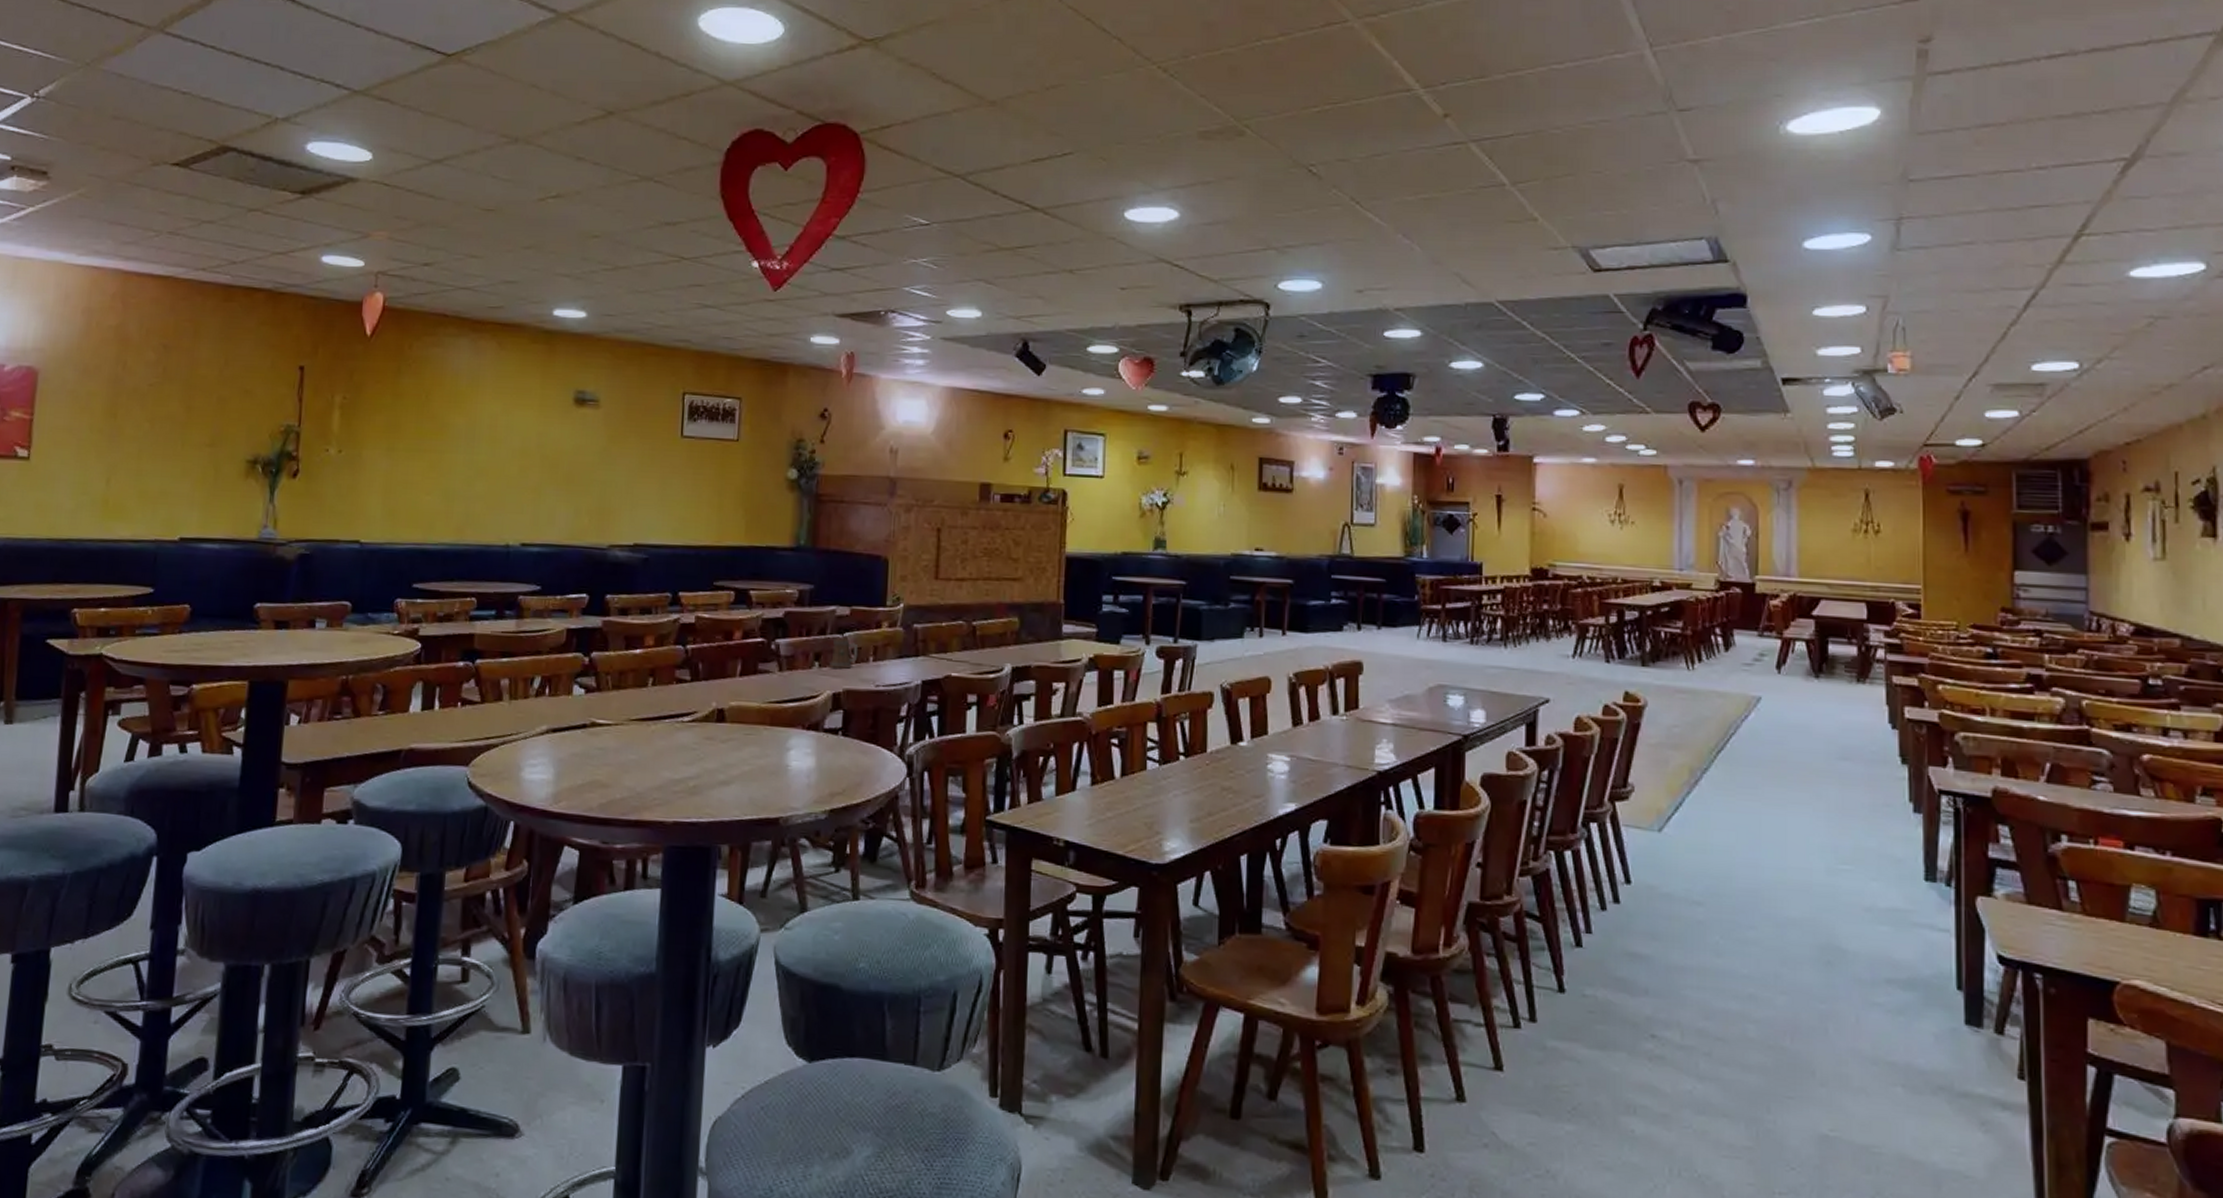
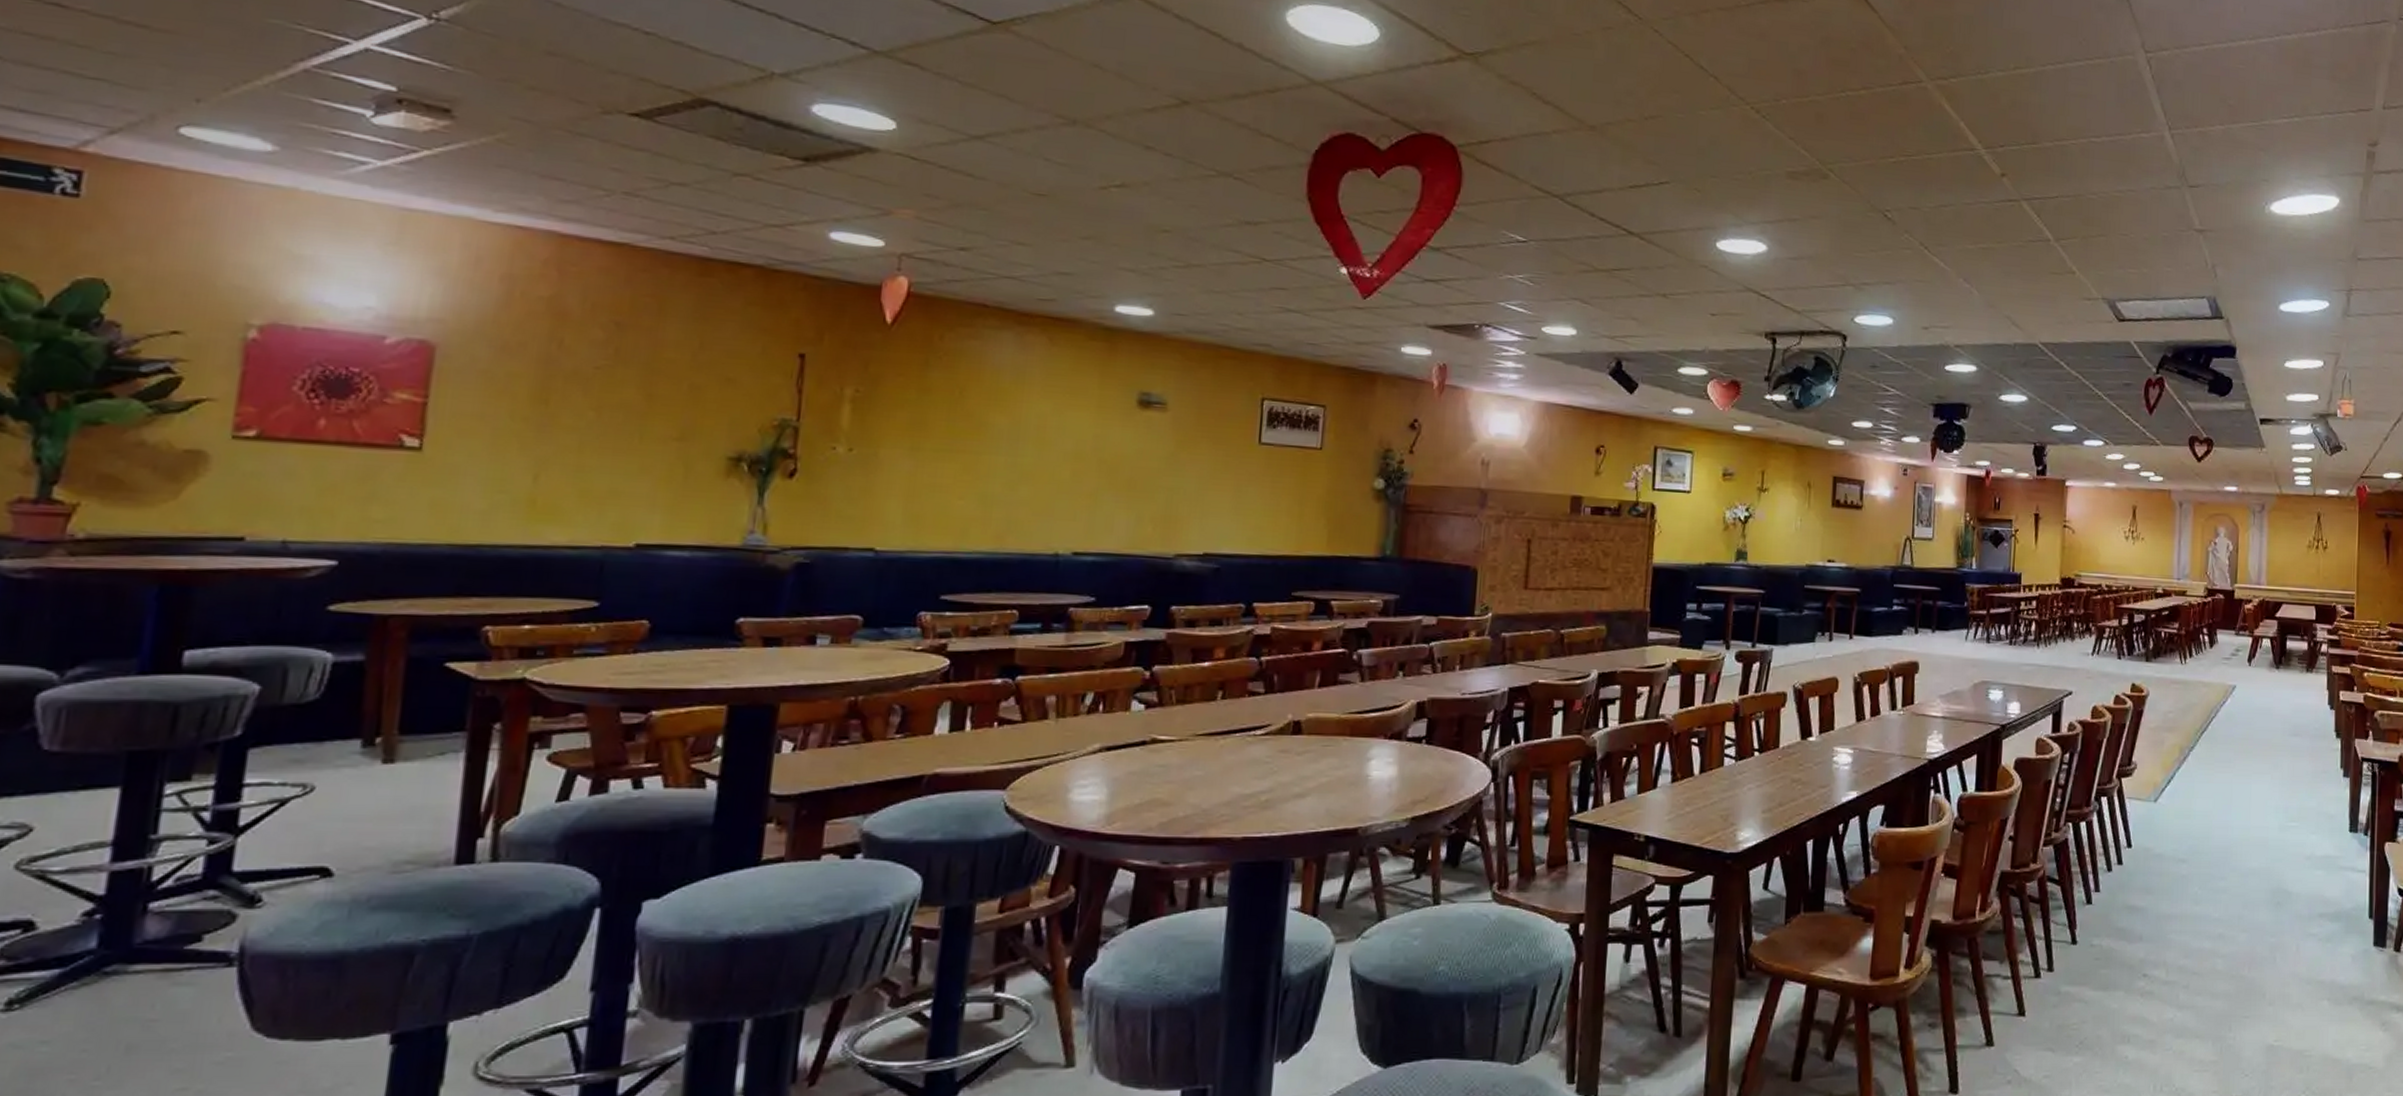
beer mug: present [829,636,858,670] -> none [1414,646,1444,679]

